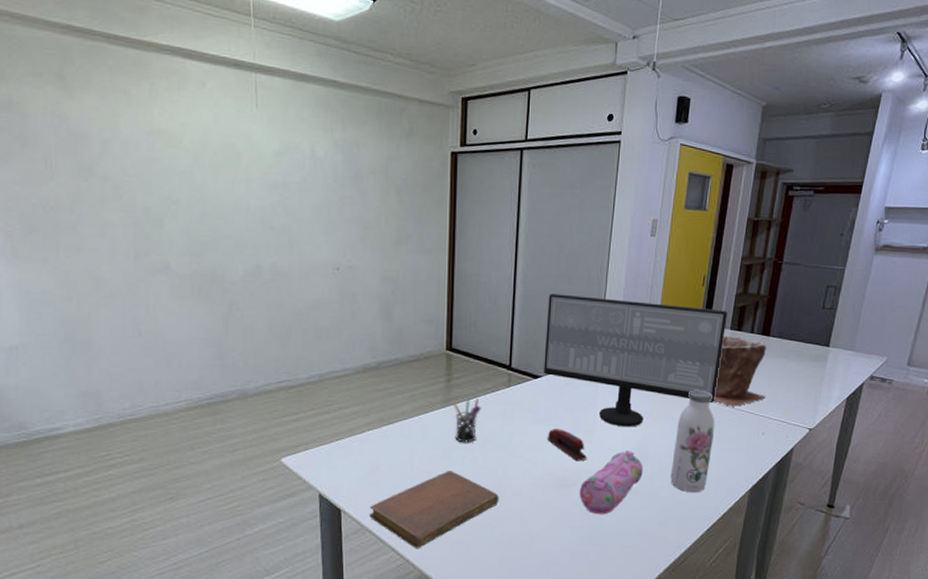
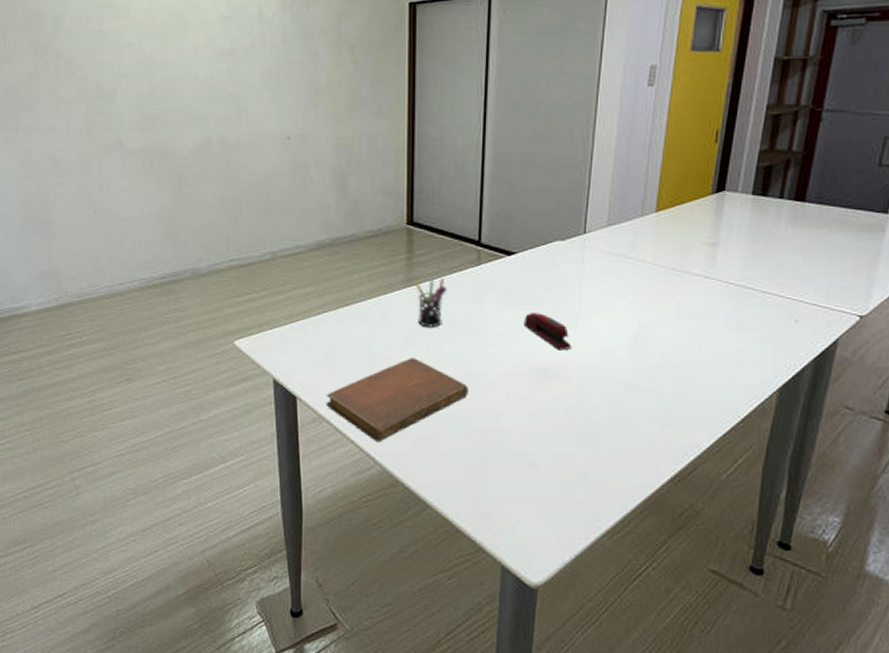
computer monitor: present [544,294,727,427] -> none [519,158,748,312]
pencil case: present [579,451,643,515] -> none [562,339,640,413]
water bottle: present [670,390,715,493] -> none [675,268,732,391]
plant pot: present [713,335,767,406] -> none [730,201,802,288]

